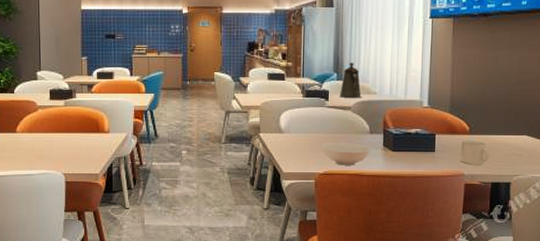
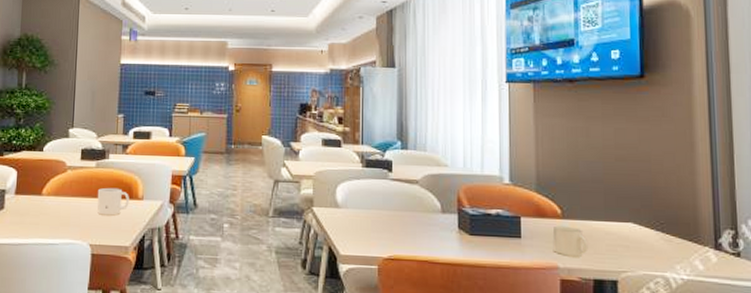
mug: none [67,123,97,148] -> present [97,187,129,216]
bowl: present [321,142,371,165] -> none [385,221,444,250]
coffee pot: present [340,63,362,98] -> none [405,130,430,170]

